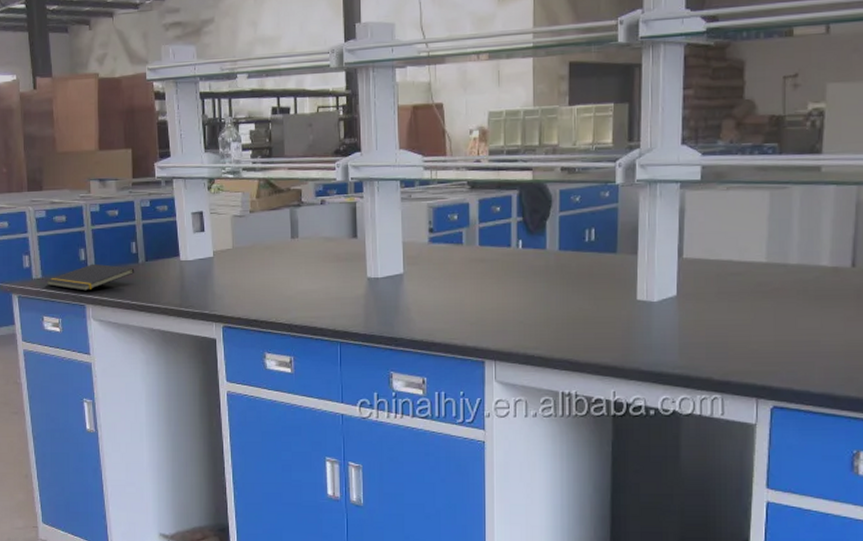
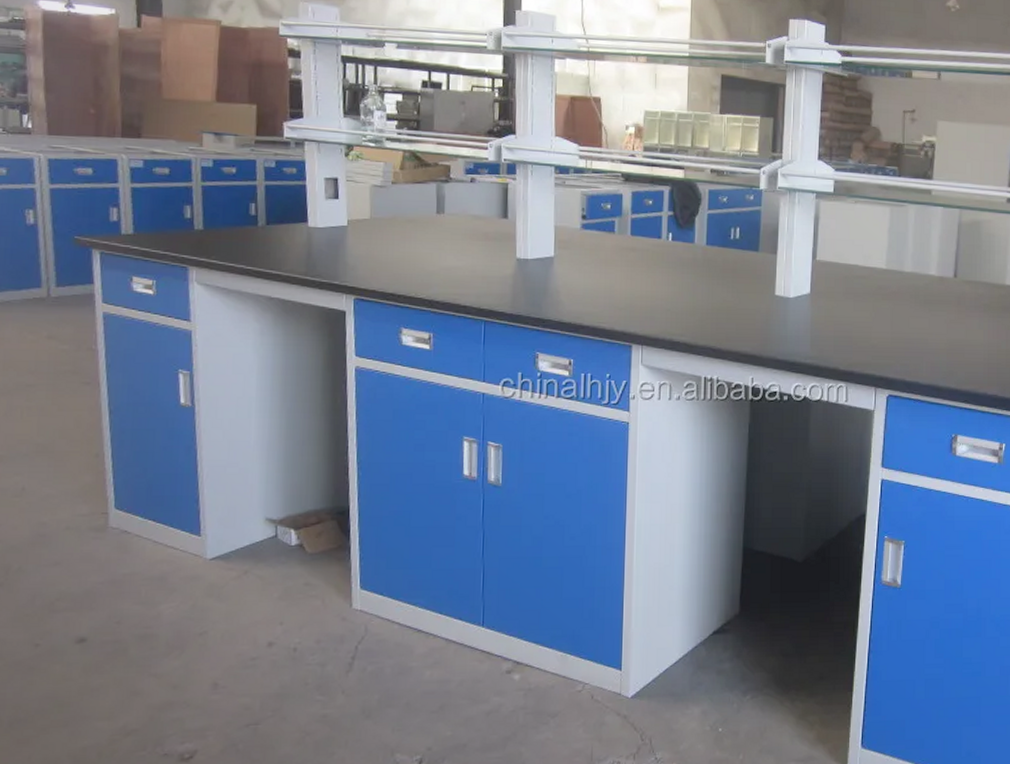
notepad: present [46,263,135,291] -> none [138,222,253,252]

